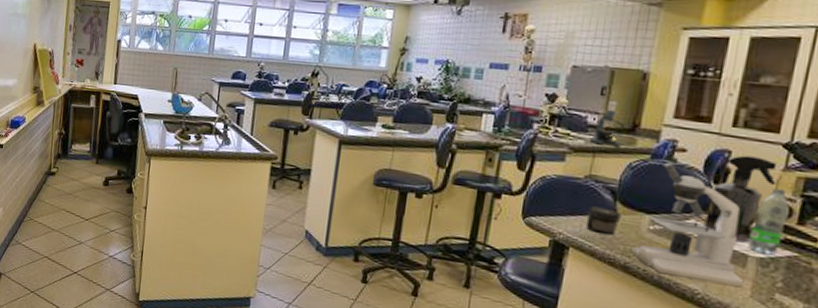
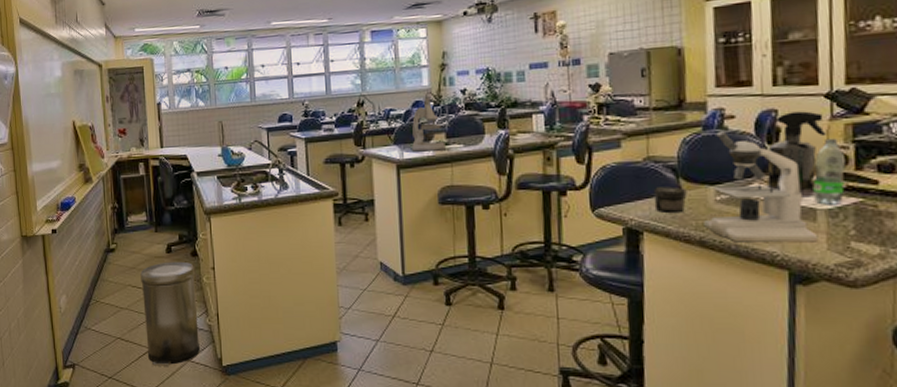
pedal bin: none [71,193,128,292] -> present [140,261,200,366]
microscope: none [357,78,391,134] -> present [412,97,446,152]
microscope: present [590,99,623,147] -> none [641,79,672,126]

